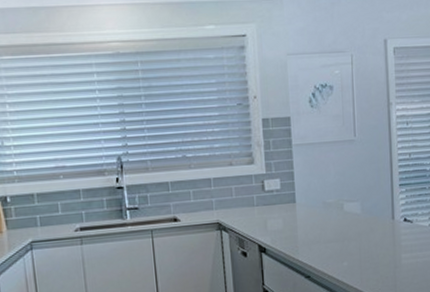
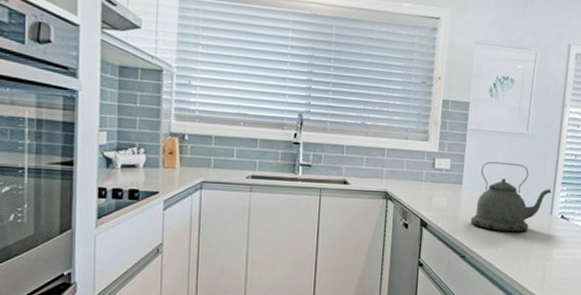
kettle: none [310,172,390,245] -> present [470,161,552,233]

